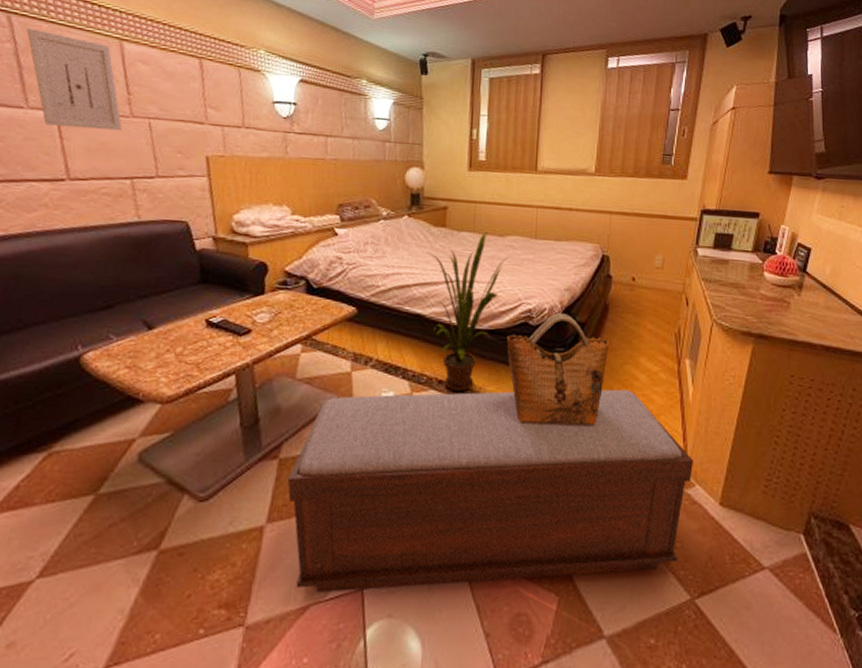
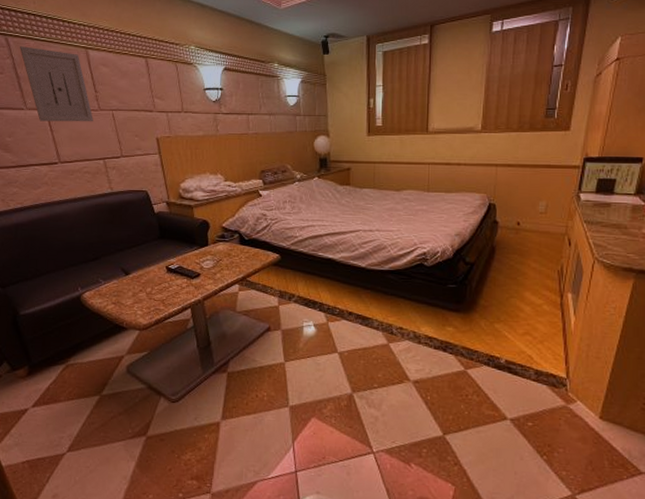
bench: present [287,389,695,594] -> none [234,319,576,473]
house plant: present [427,232,508,392] -> none [335,188,404,321]
grocery bag: present [506,313,610,425] -> none [405,256,497,350]

